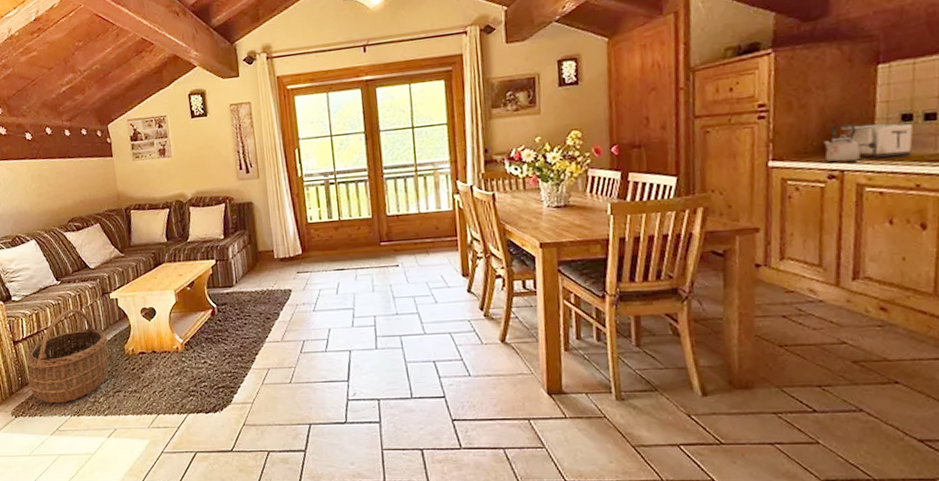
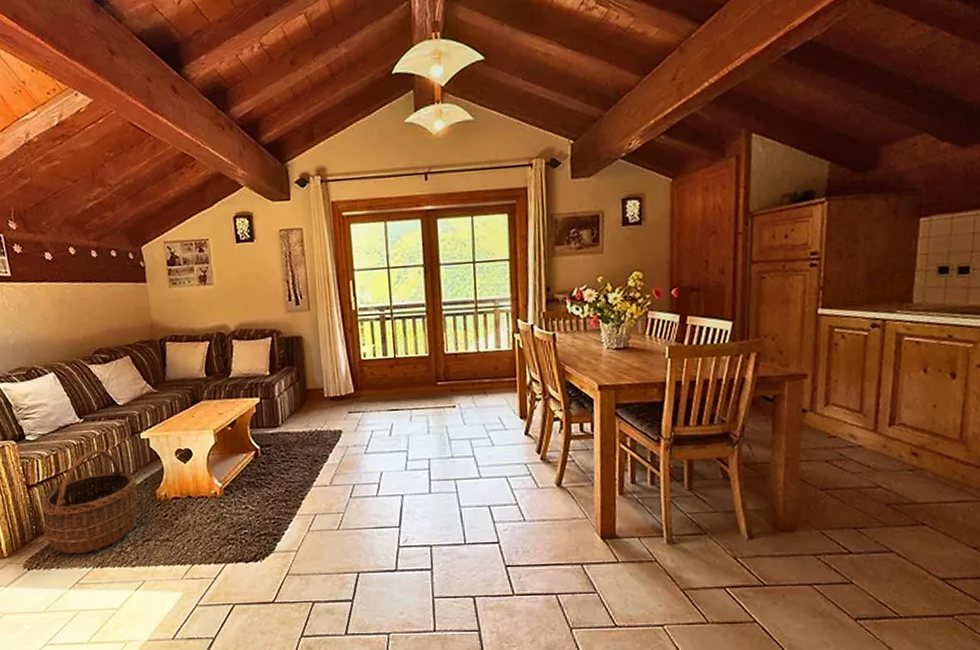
kettle: present [823,123,860,164] -> none [868,274,901,313]
toaster: present [837,123,914,159] -> none [881,275,949,310]

